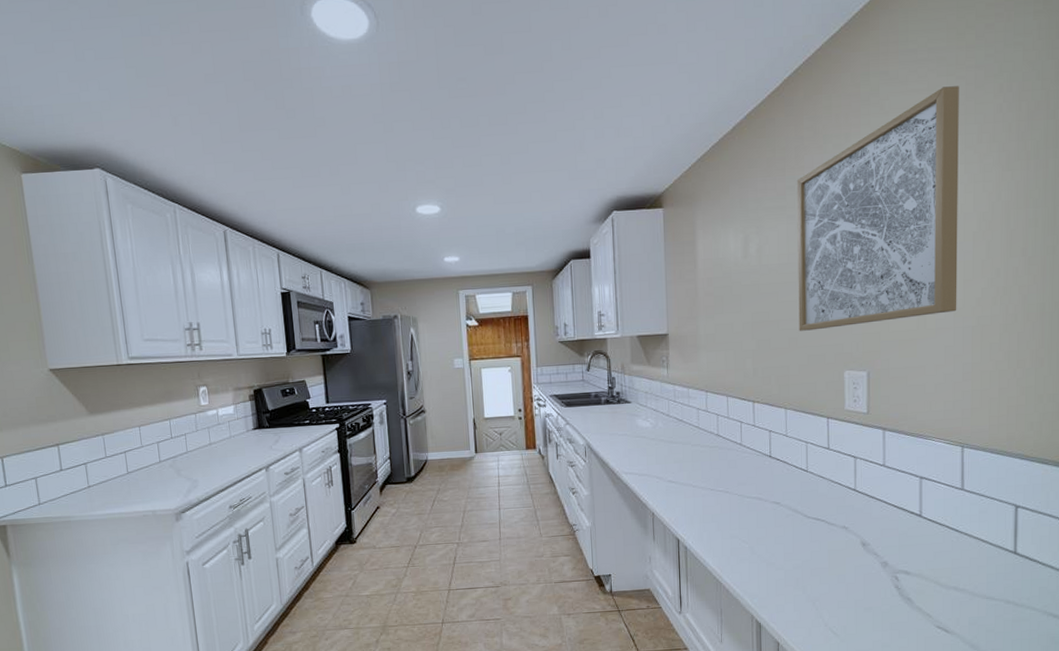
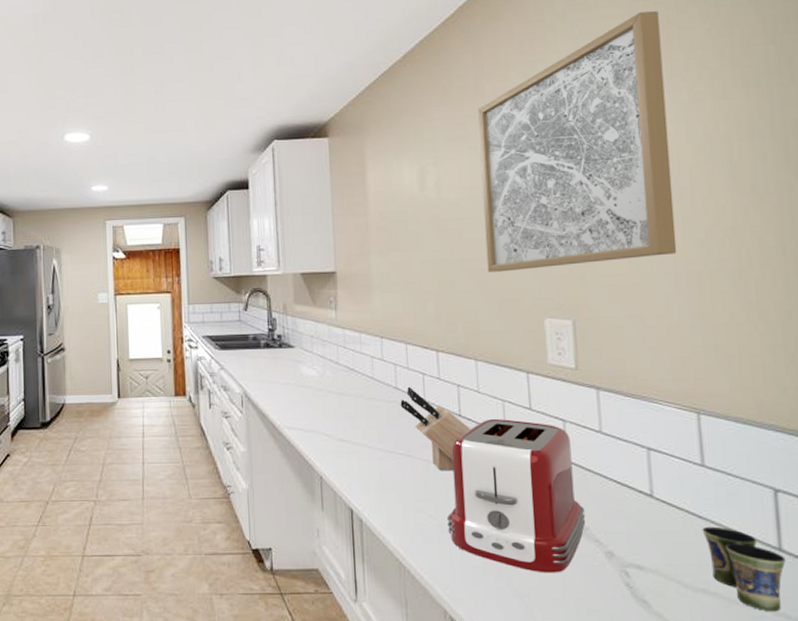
knife block: none [721,433,779,503] -> present [400,386,471,471]
toaster: none [757,458,868,582] -> present [447,419,586,573]
cup: none [957,537,1019,601] -> present [702,526,786,612]

